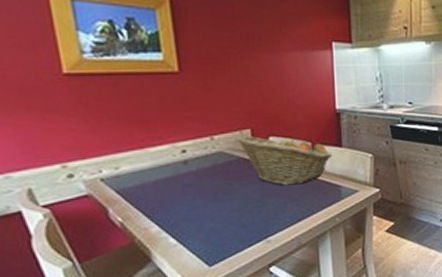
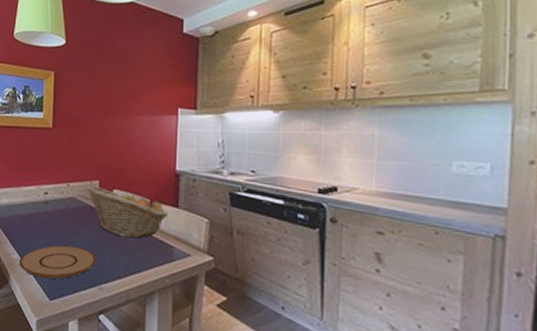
plate: none [161,204,259,247] -> present [19,245,96,279]

